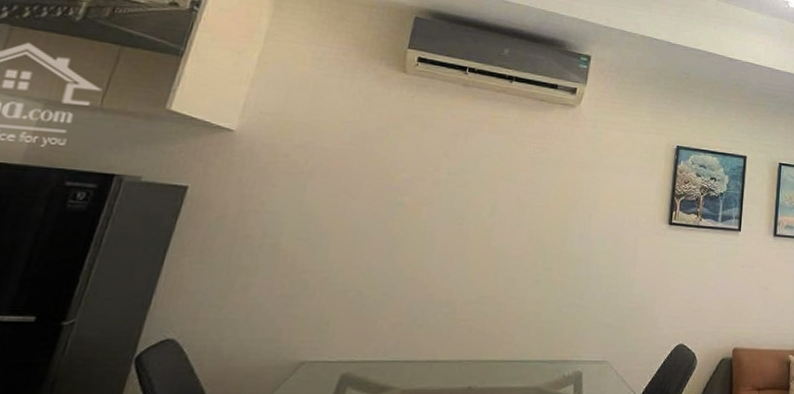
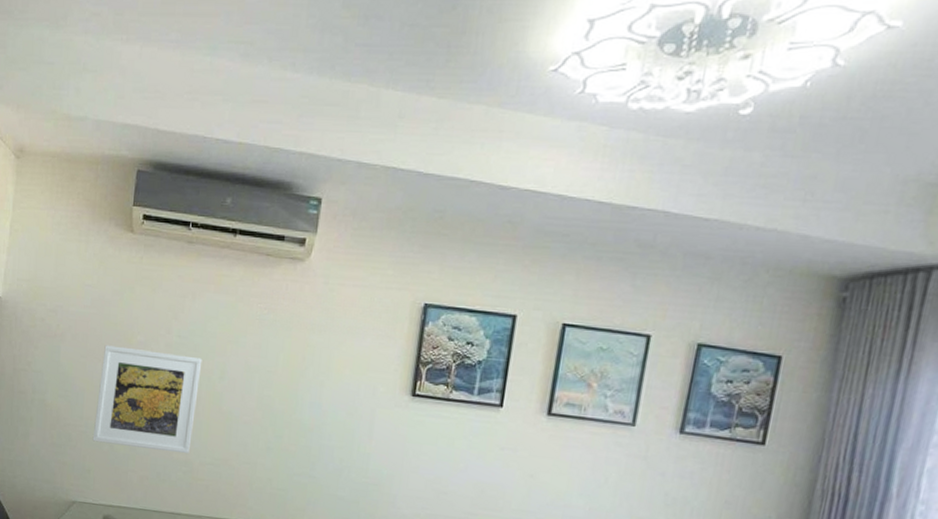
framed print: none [336,182,473,294] -> present [92,345,202,454]

